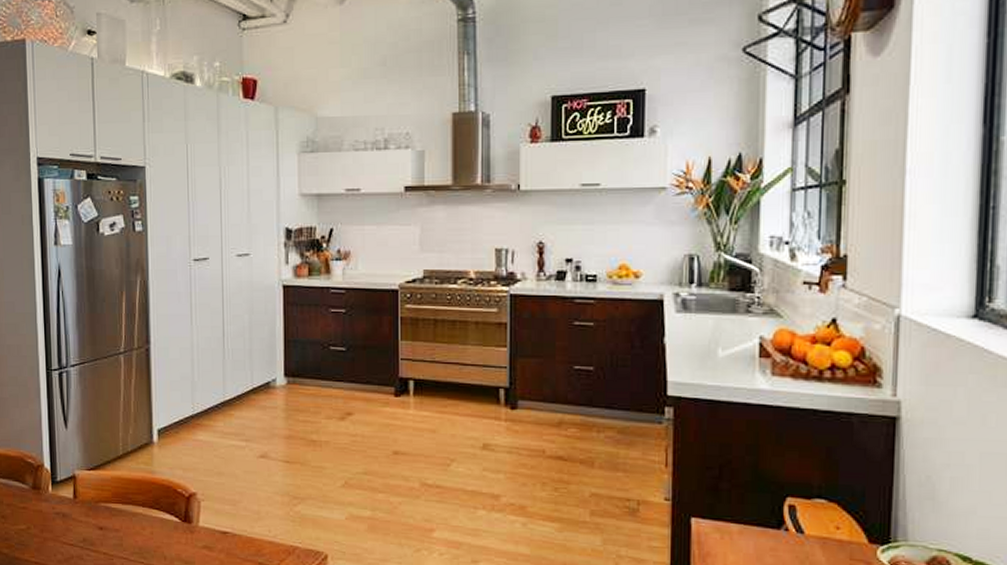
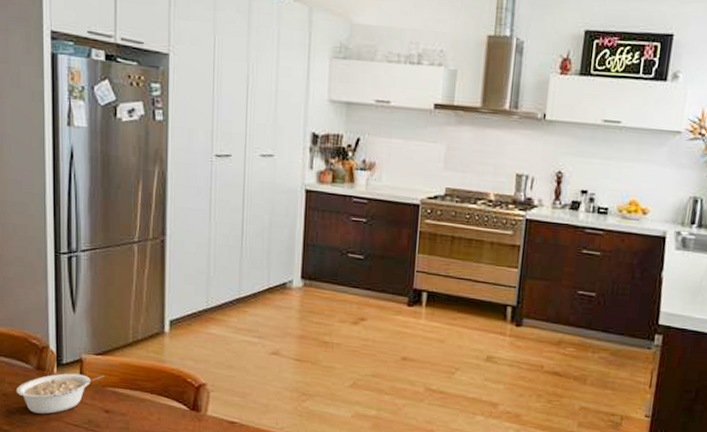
legume: none [13,490,97,535] -> present [16,373,105,414]

